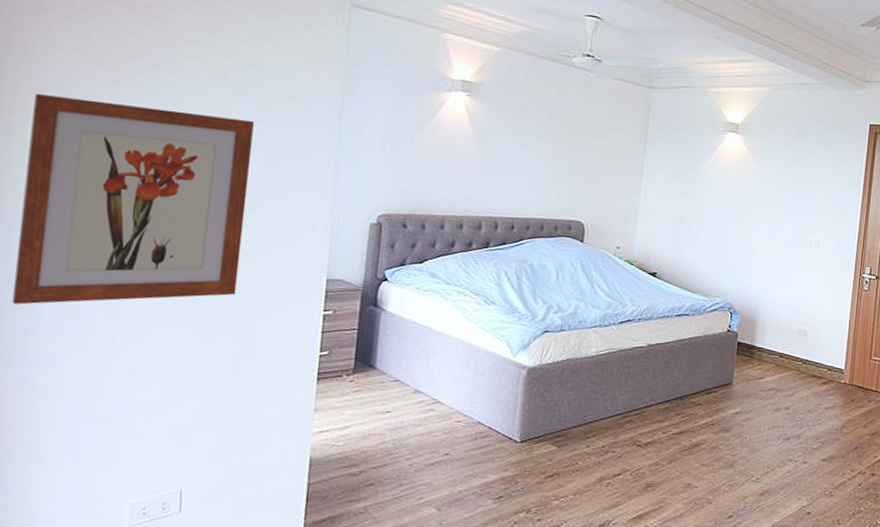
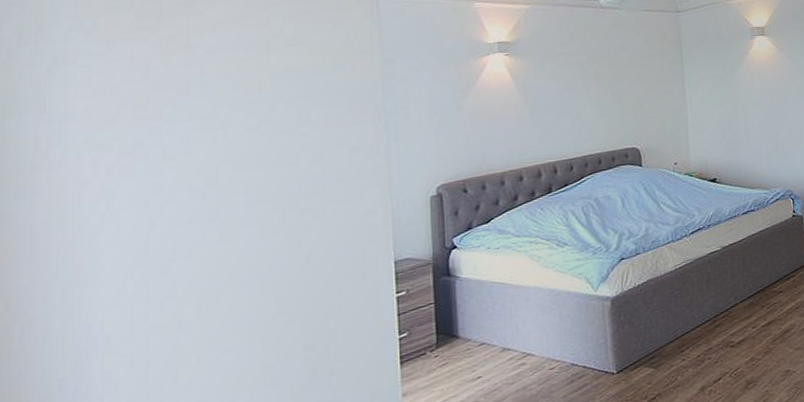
wall art: present [11,94,254,305] -> none [56,124,302,368]

